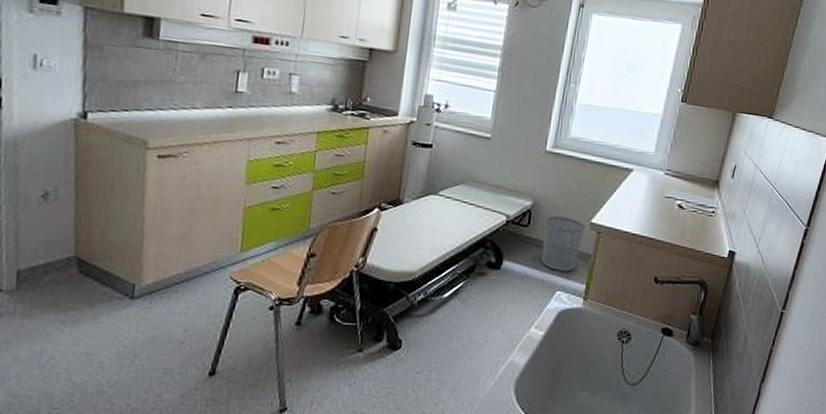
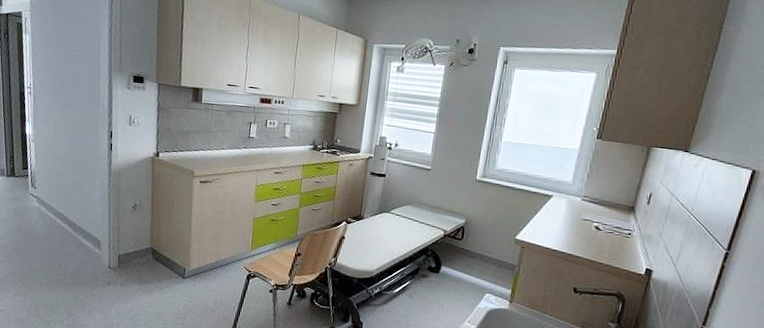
waste bin: present [541,216,585,272] -> none [472,232,510,278]

